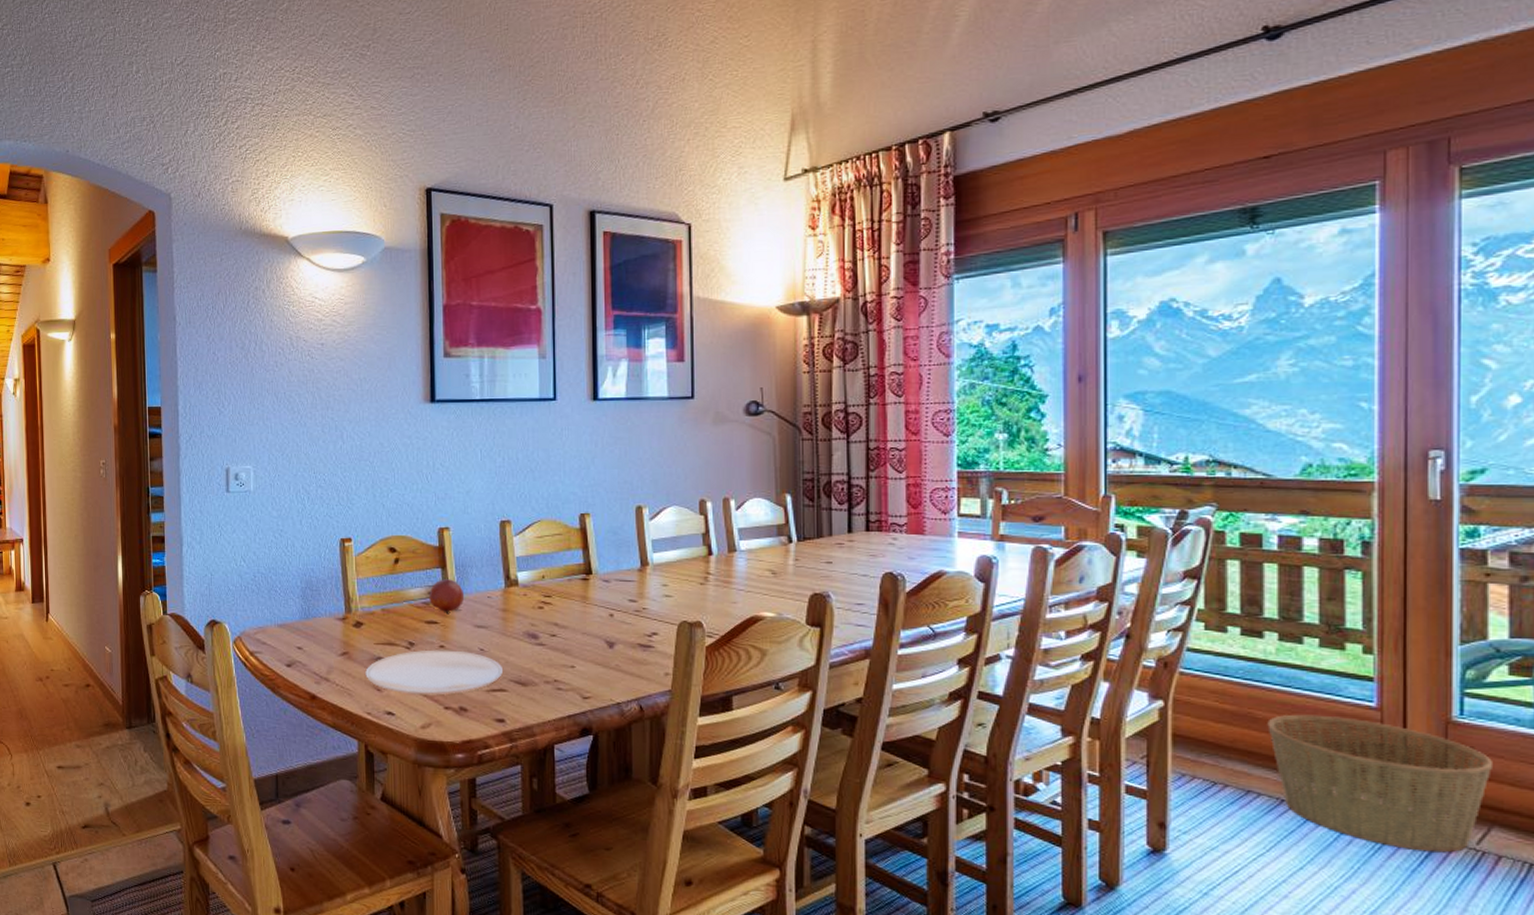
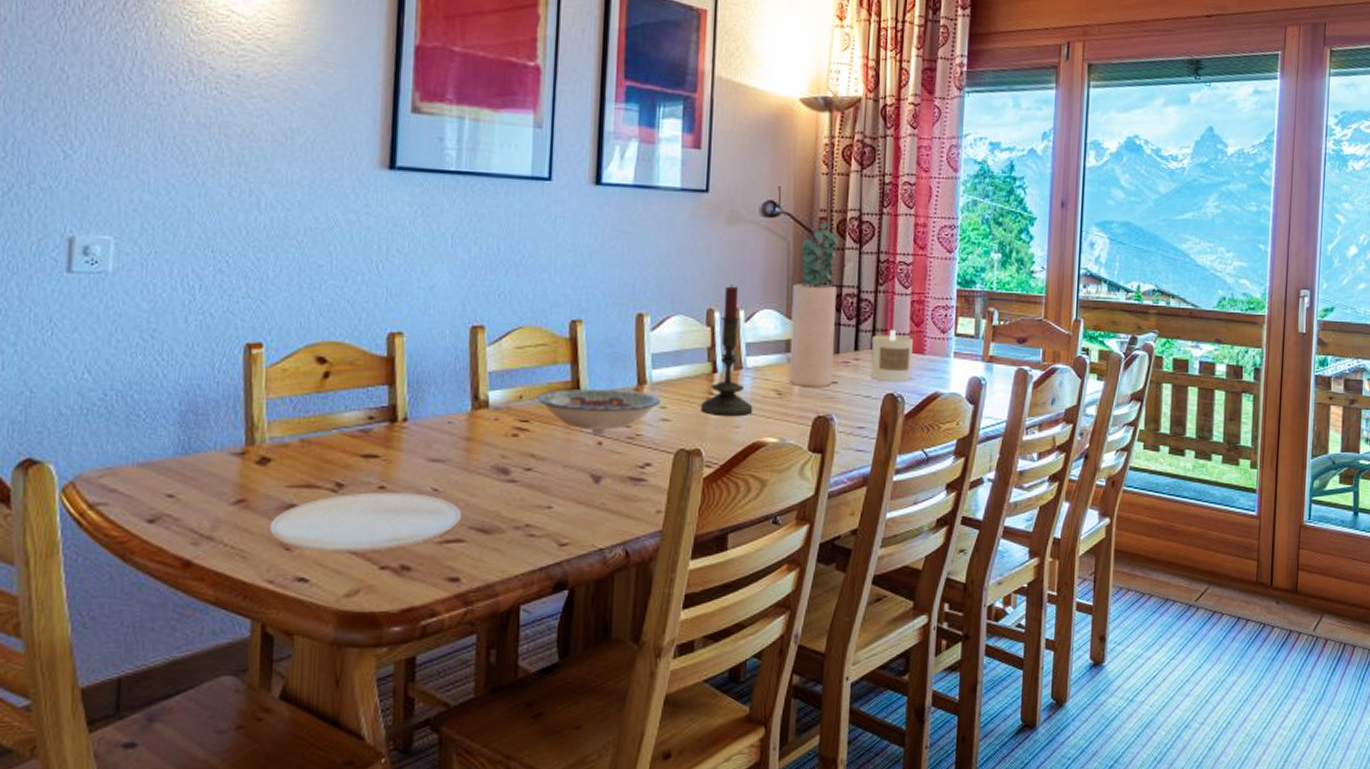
fruit: present [429,579,465,613] -> none [369,399,418,444]
bowl: none [556,570,662,607] -> present [537,389,661,434]
candle: none [699,477,749,594] -> present [700,284,753,417]
vase: none [781,412,826,567] -> present [789,217,839,388]
candle: none [866,513,911,562] -> present [871,330,913,383]
basket: present [1267,714,1492,853] -> none [1183,525,1326,642]

